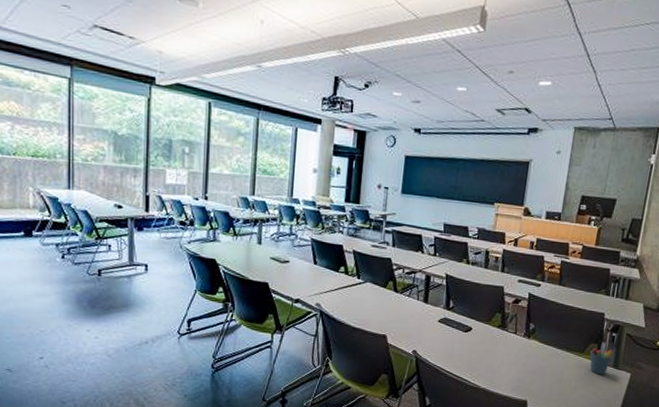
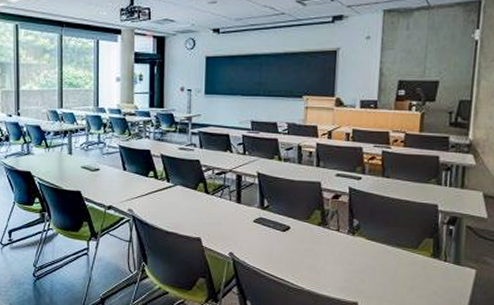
pen holder: present [590,342,614,375] -> none [425,236,453,273]

